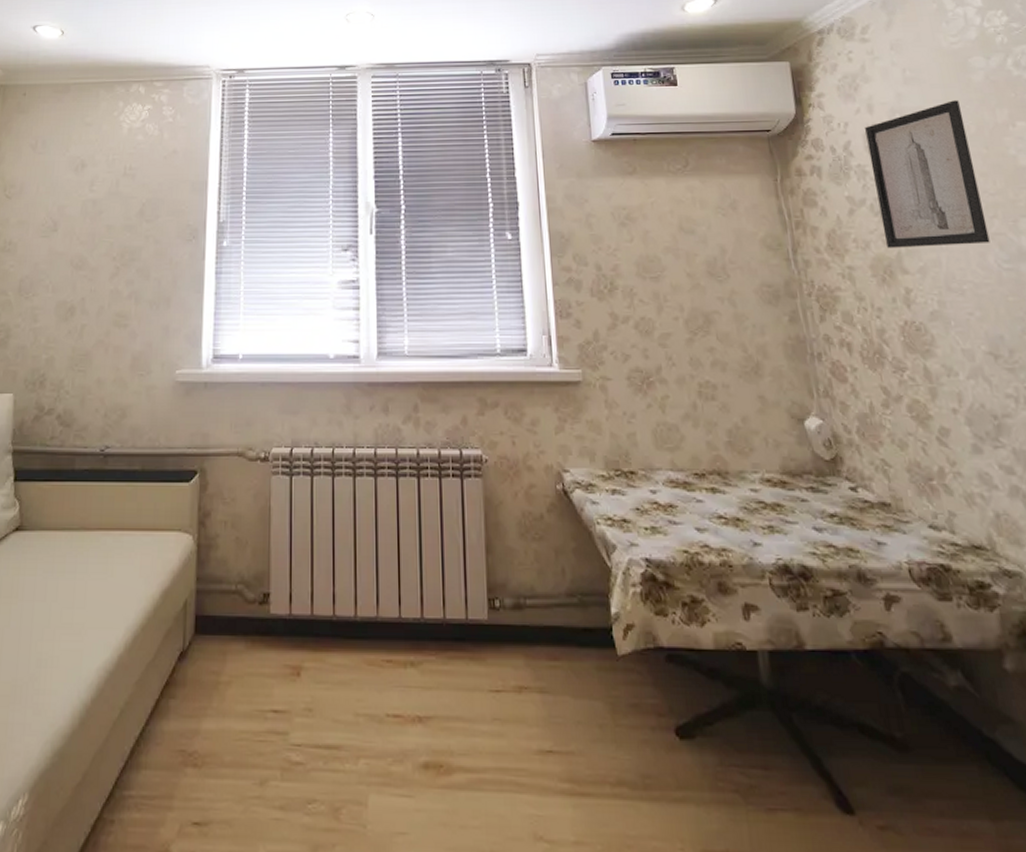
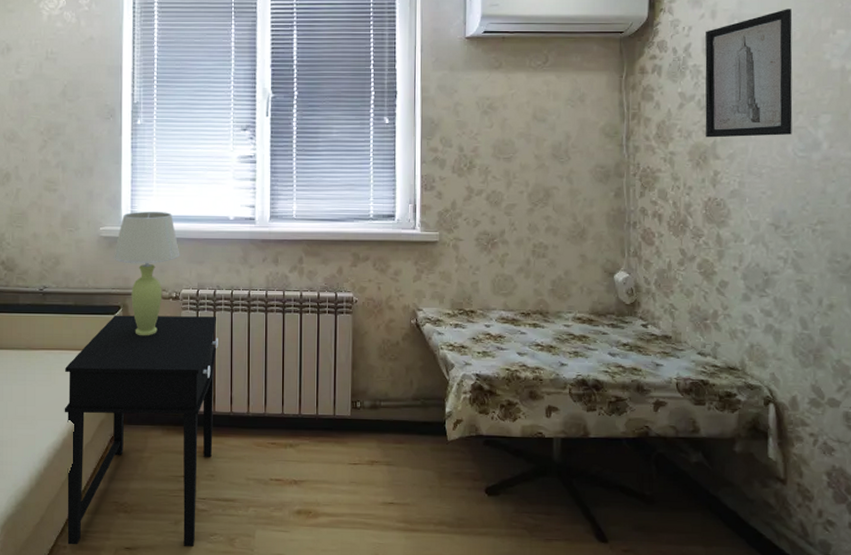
side table: none [115,482,317,821] -> present [64,315,218,546]
table lamp: none [190,350,270,509] -> present [113,212,180,335]

